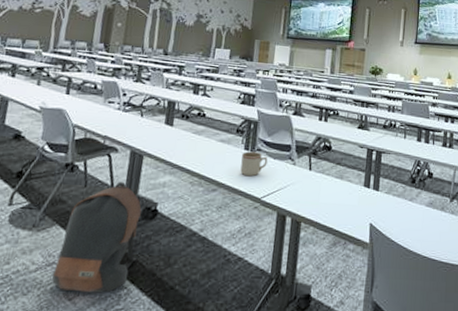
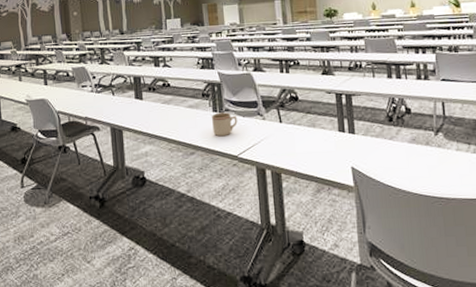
backpack: present [52,181,142,293] -> none [69,156,138,255]

